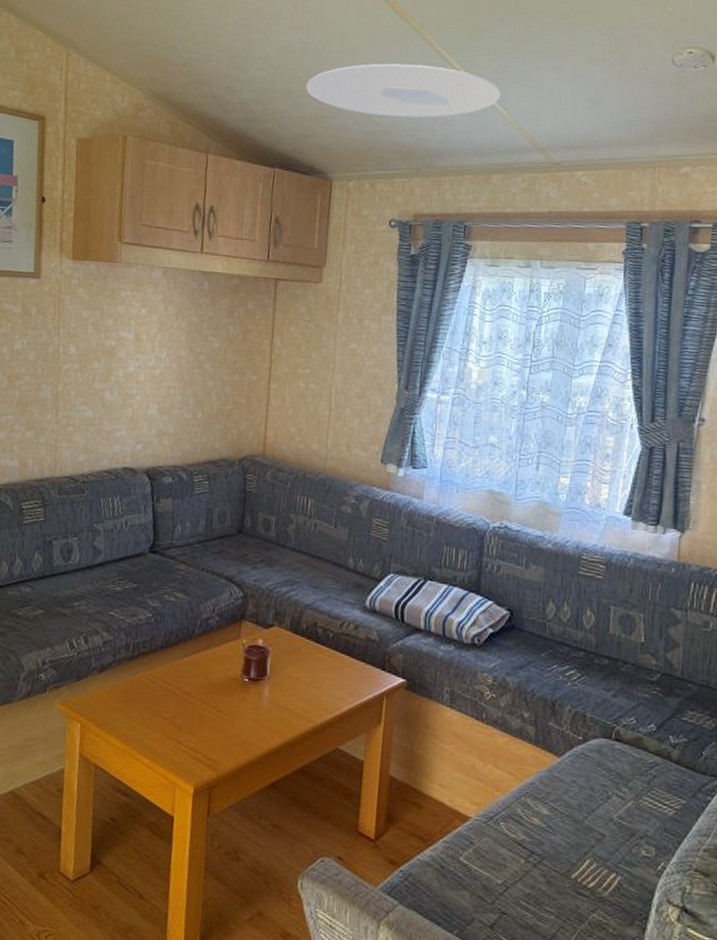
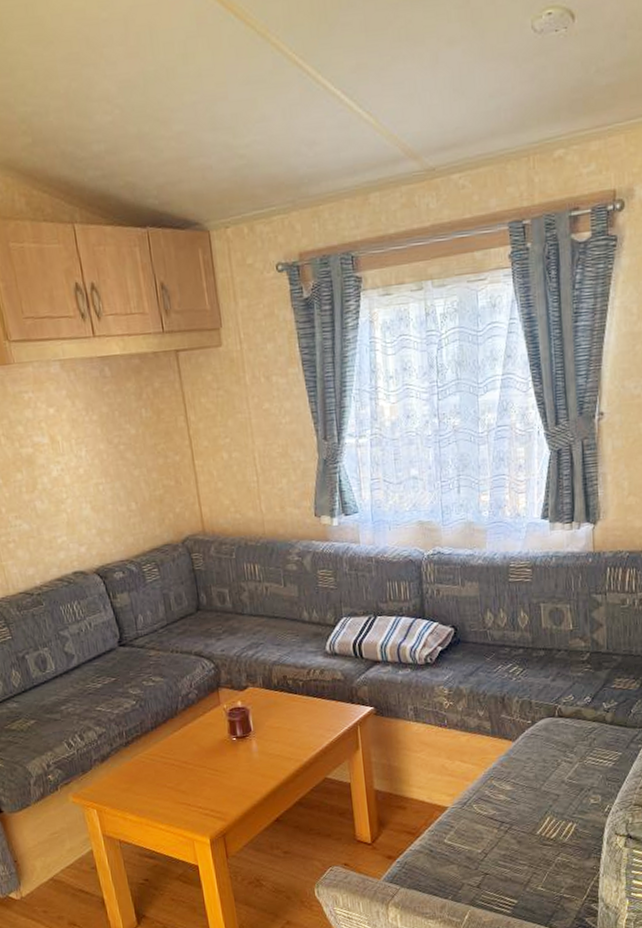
ceiling light: present [306,63,501,118] -> none [158,76,364,147]

